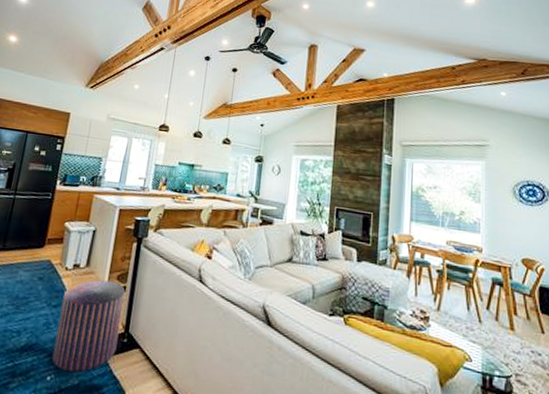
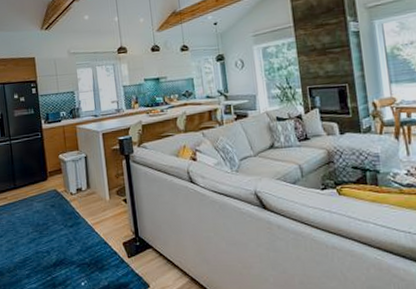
pouf: present [52,280,126,372] -> none [75,197,132,276]

